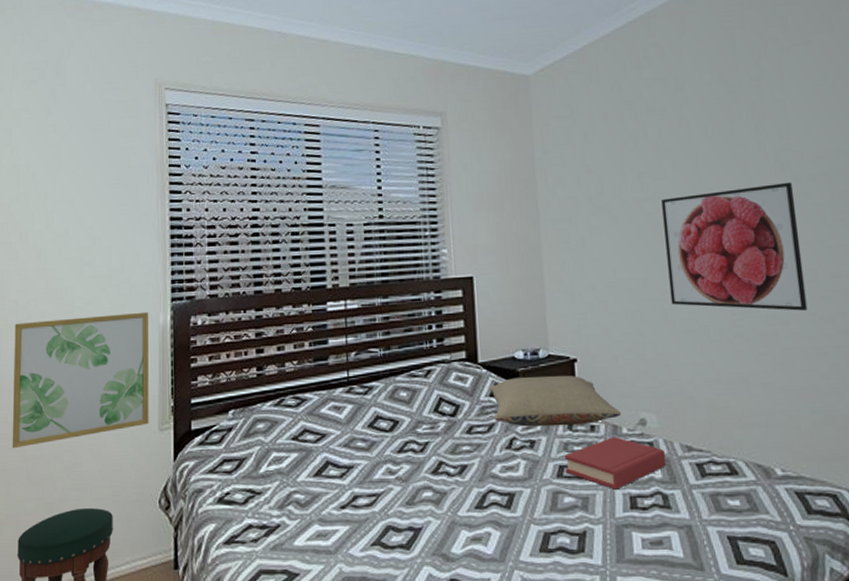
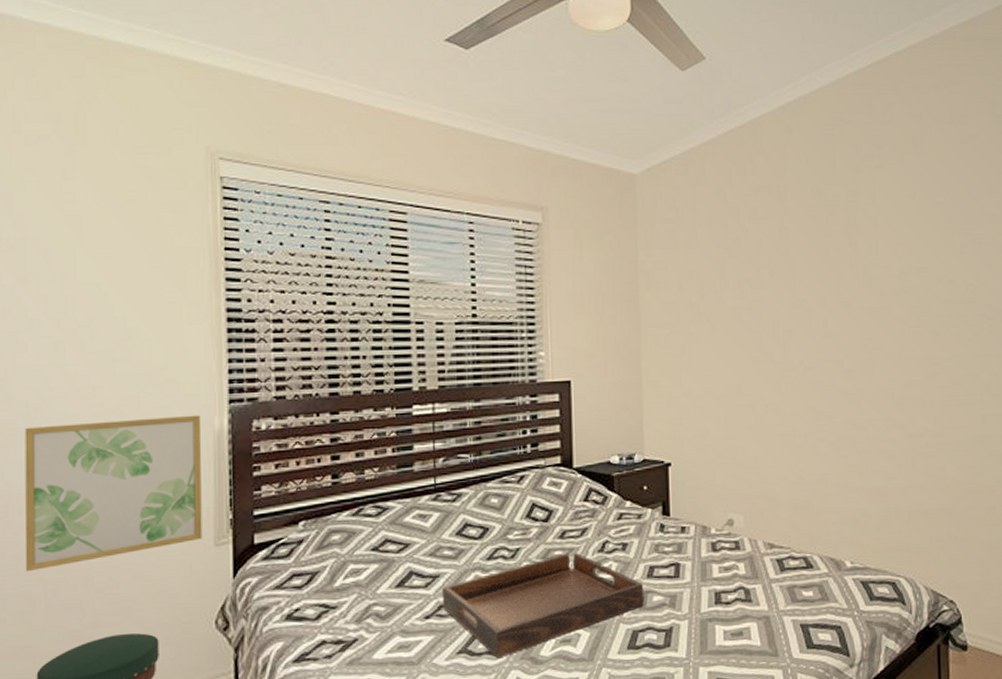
serving tray: none [355,449,555,553] -> present [441,553,645,659]
pillow: present [489,375,622,427] -> none [583,479,711,530]
hardback book: present [564,437,667,490] -> none [655,537,750,587]
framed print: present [661,182,808,311] -> none [759,295,883,417]

